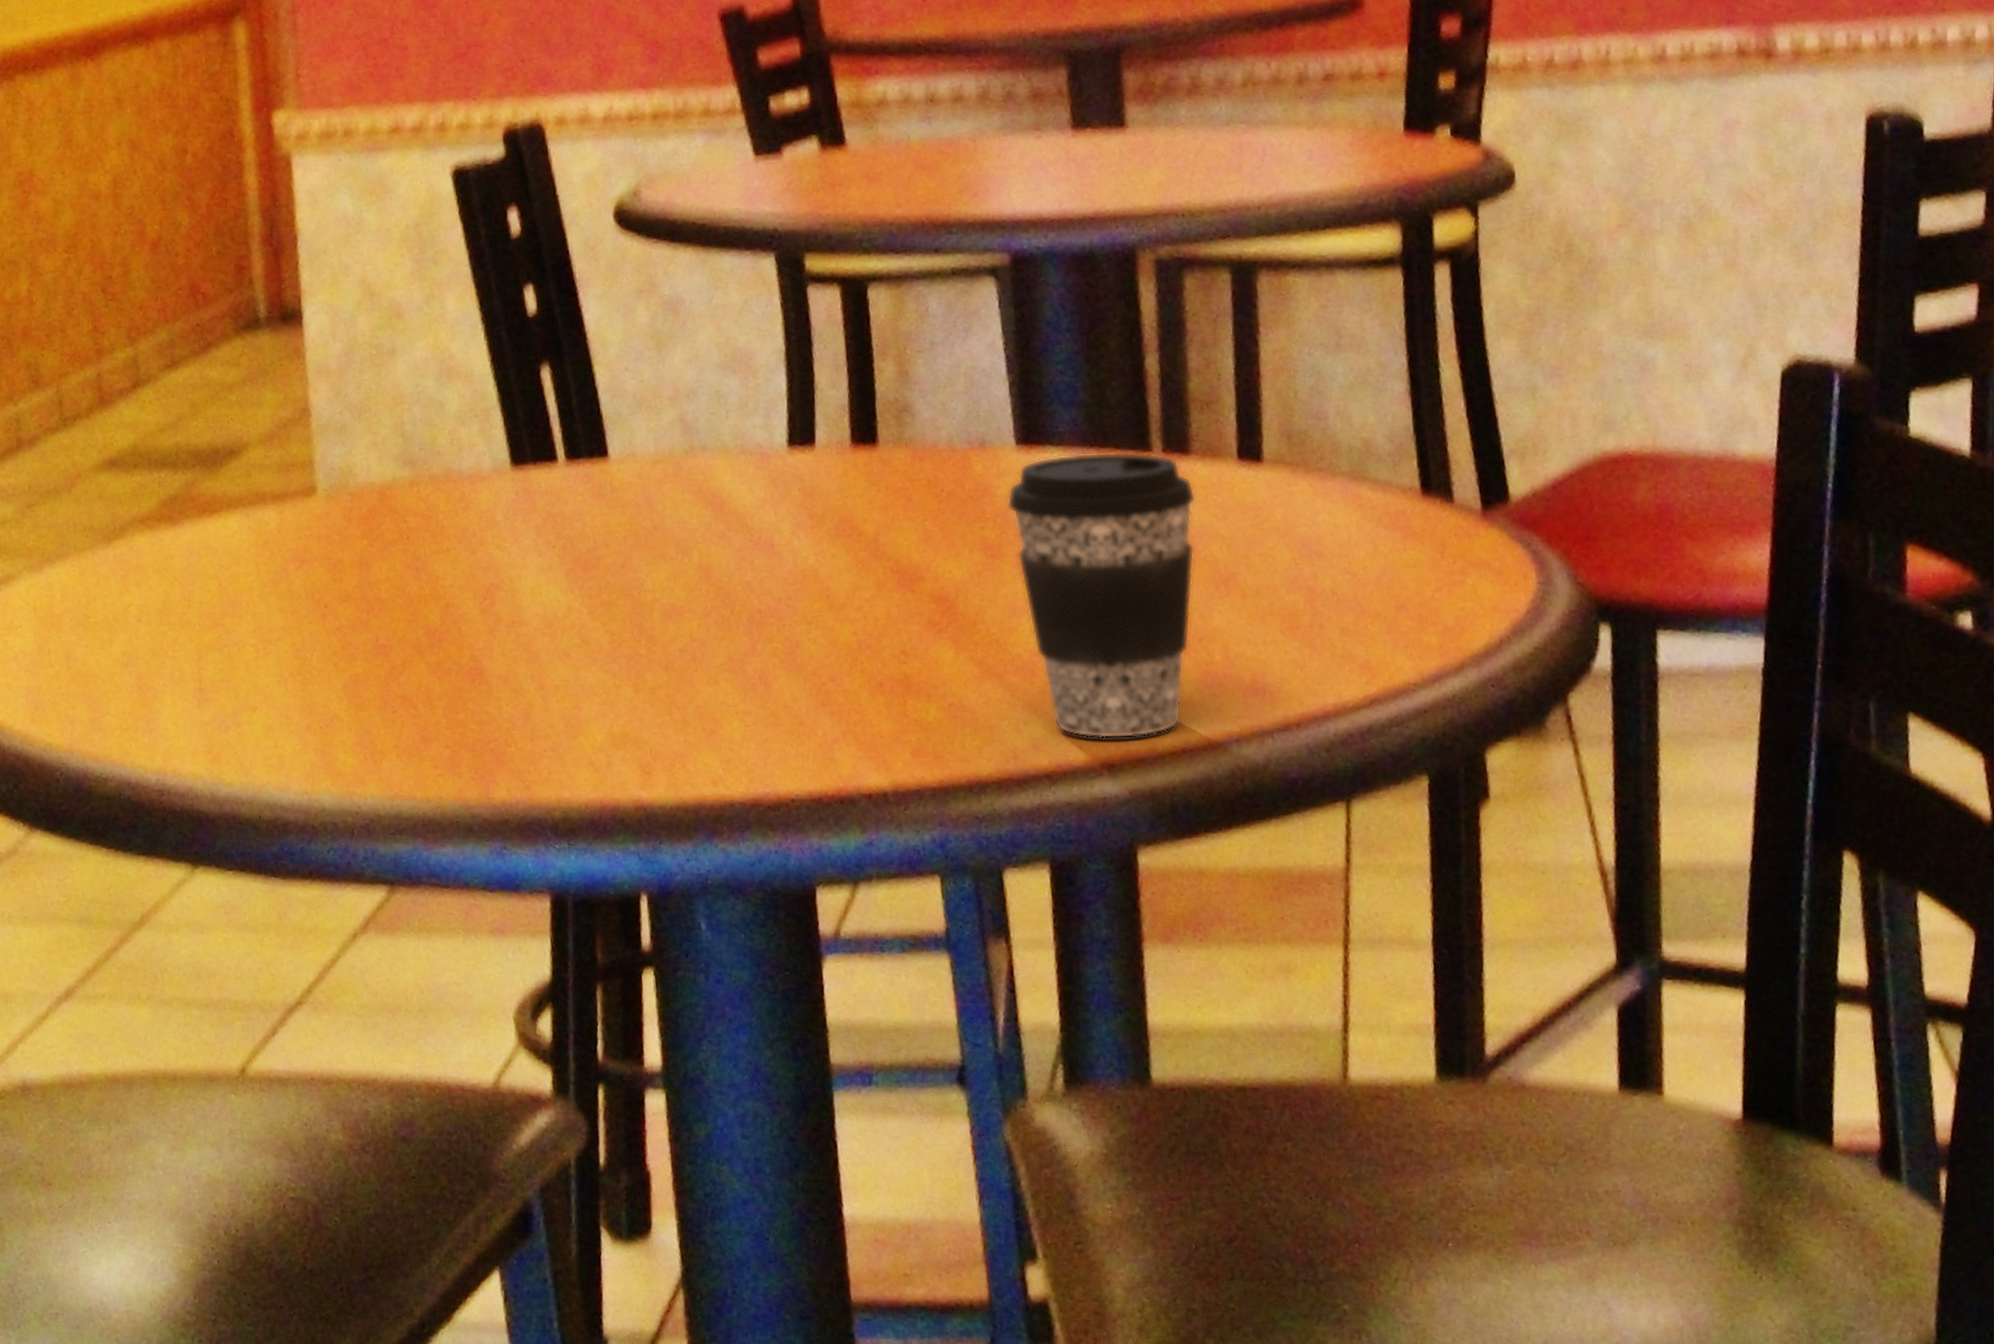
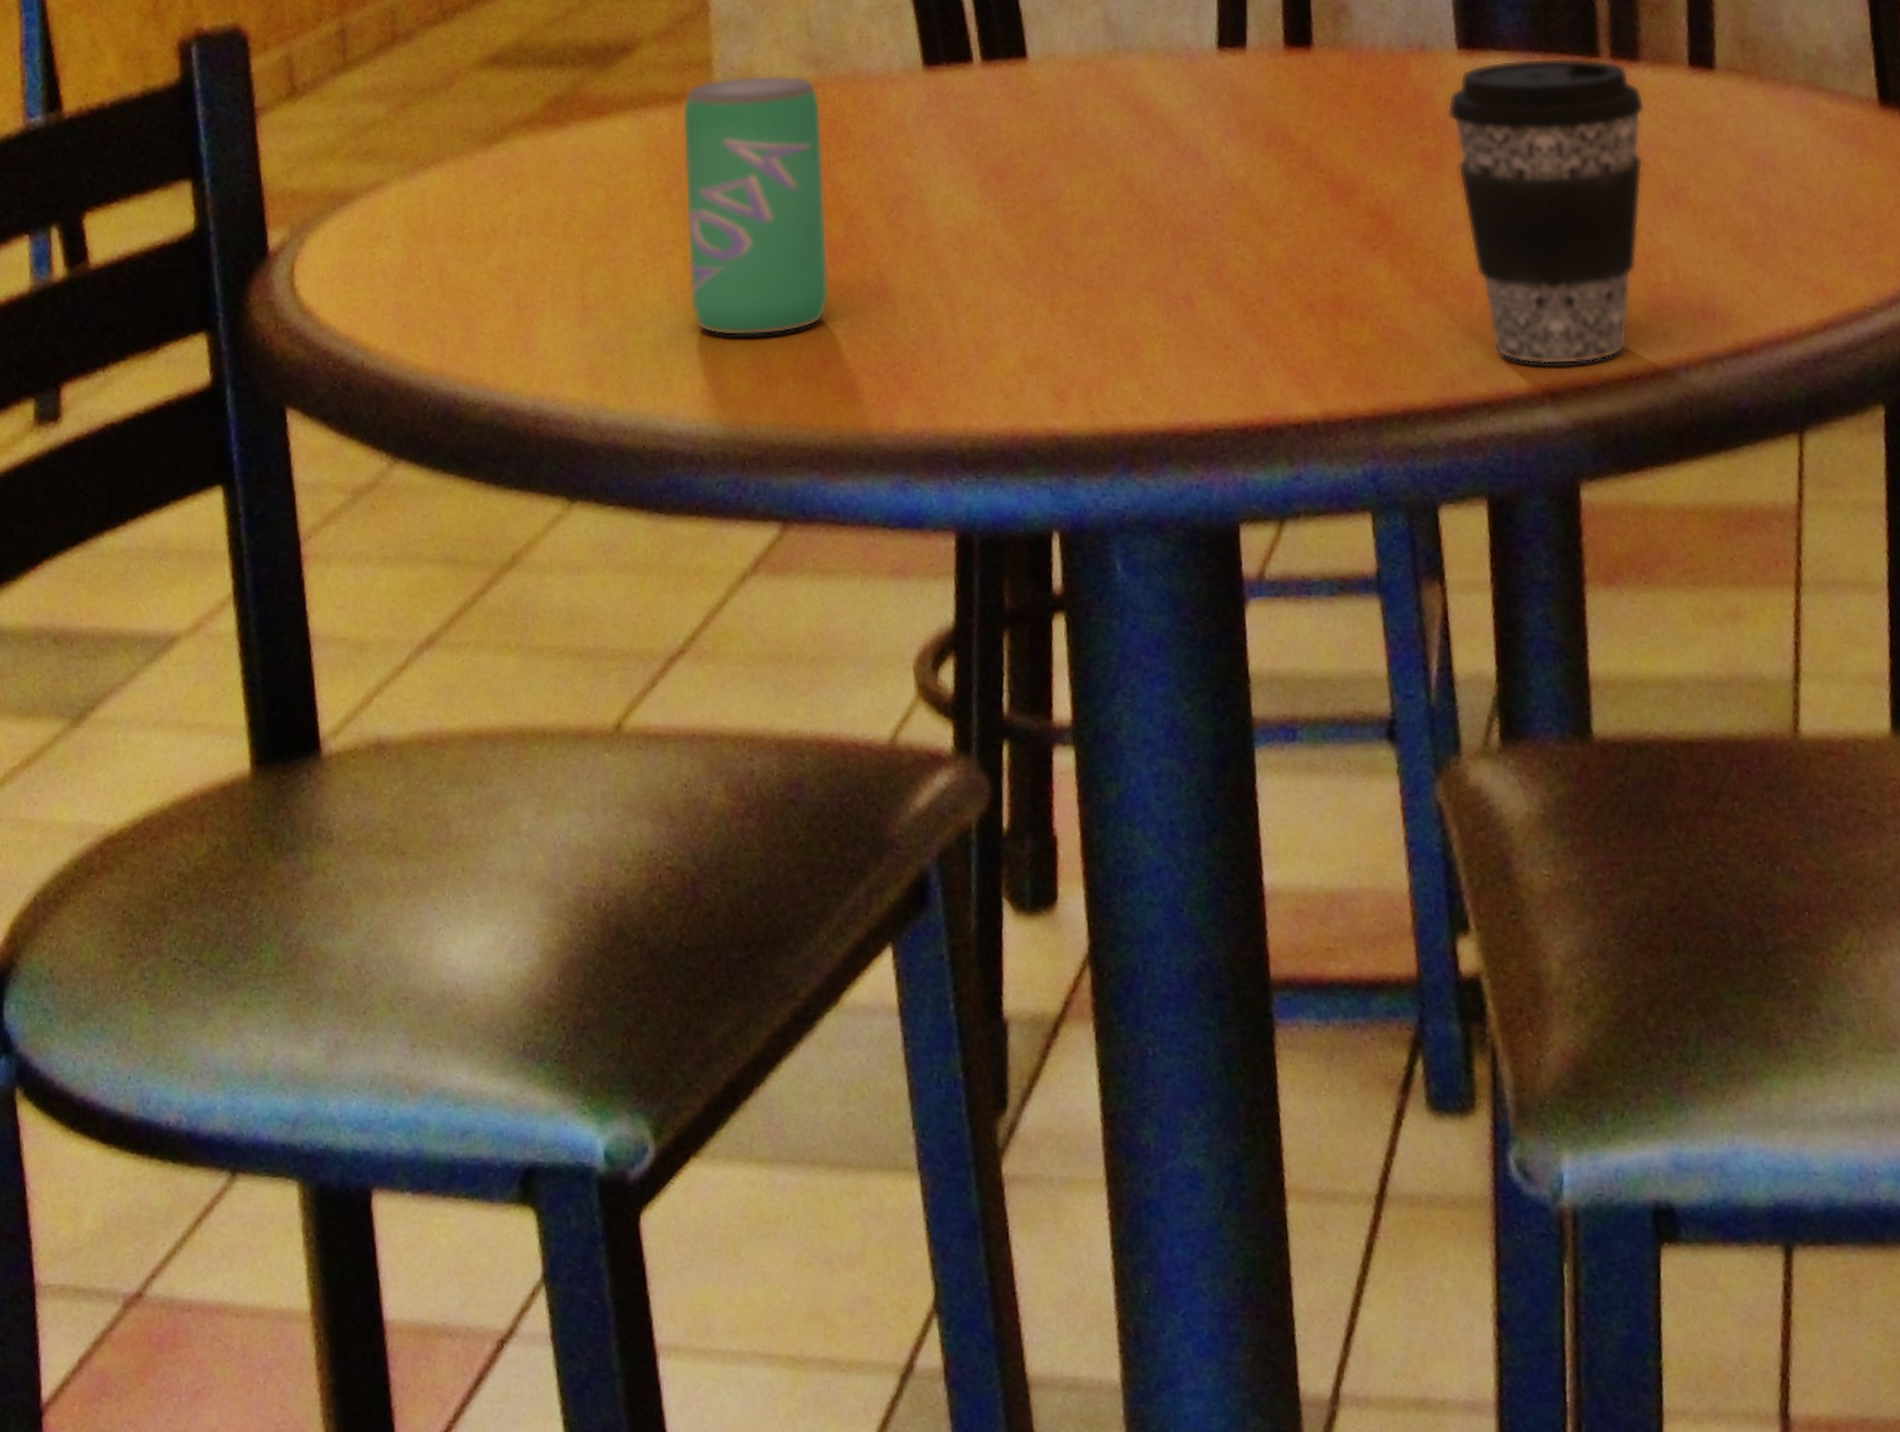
beverage can: none [287,474,428,716] -> present [682,74,830,336]

